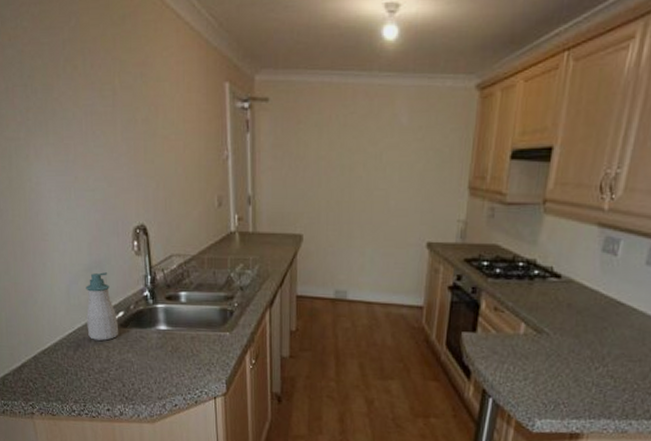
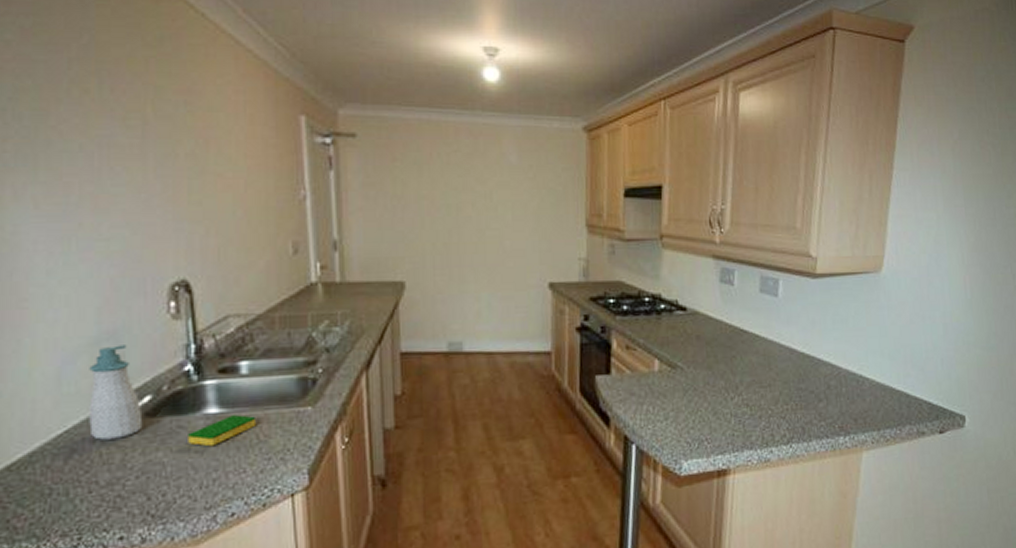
dish sponge: none [147,333,192,354] -> present [188,415,257,447]

